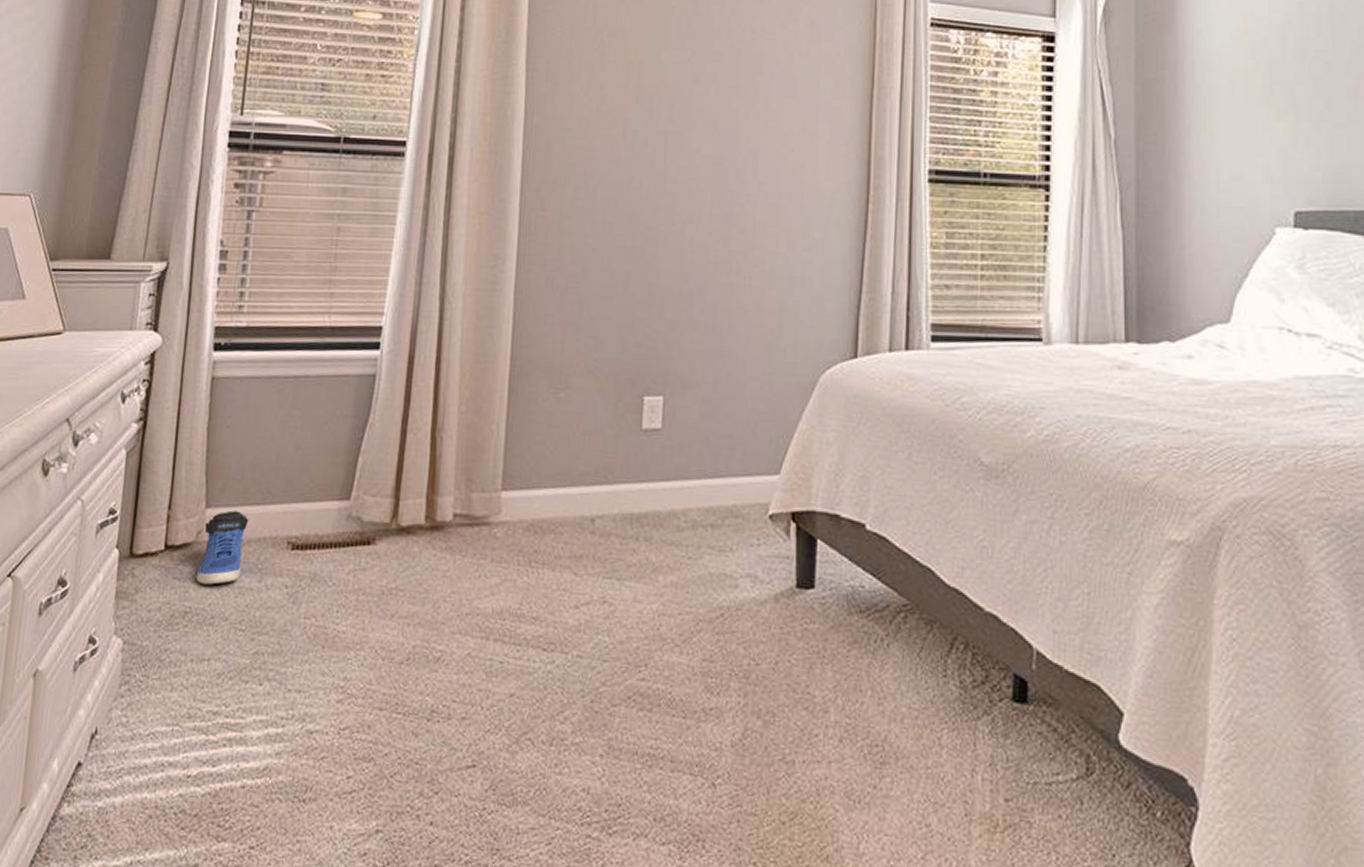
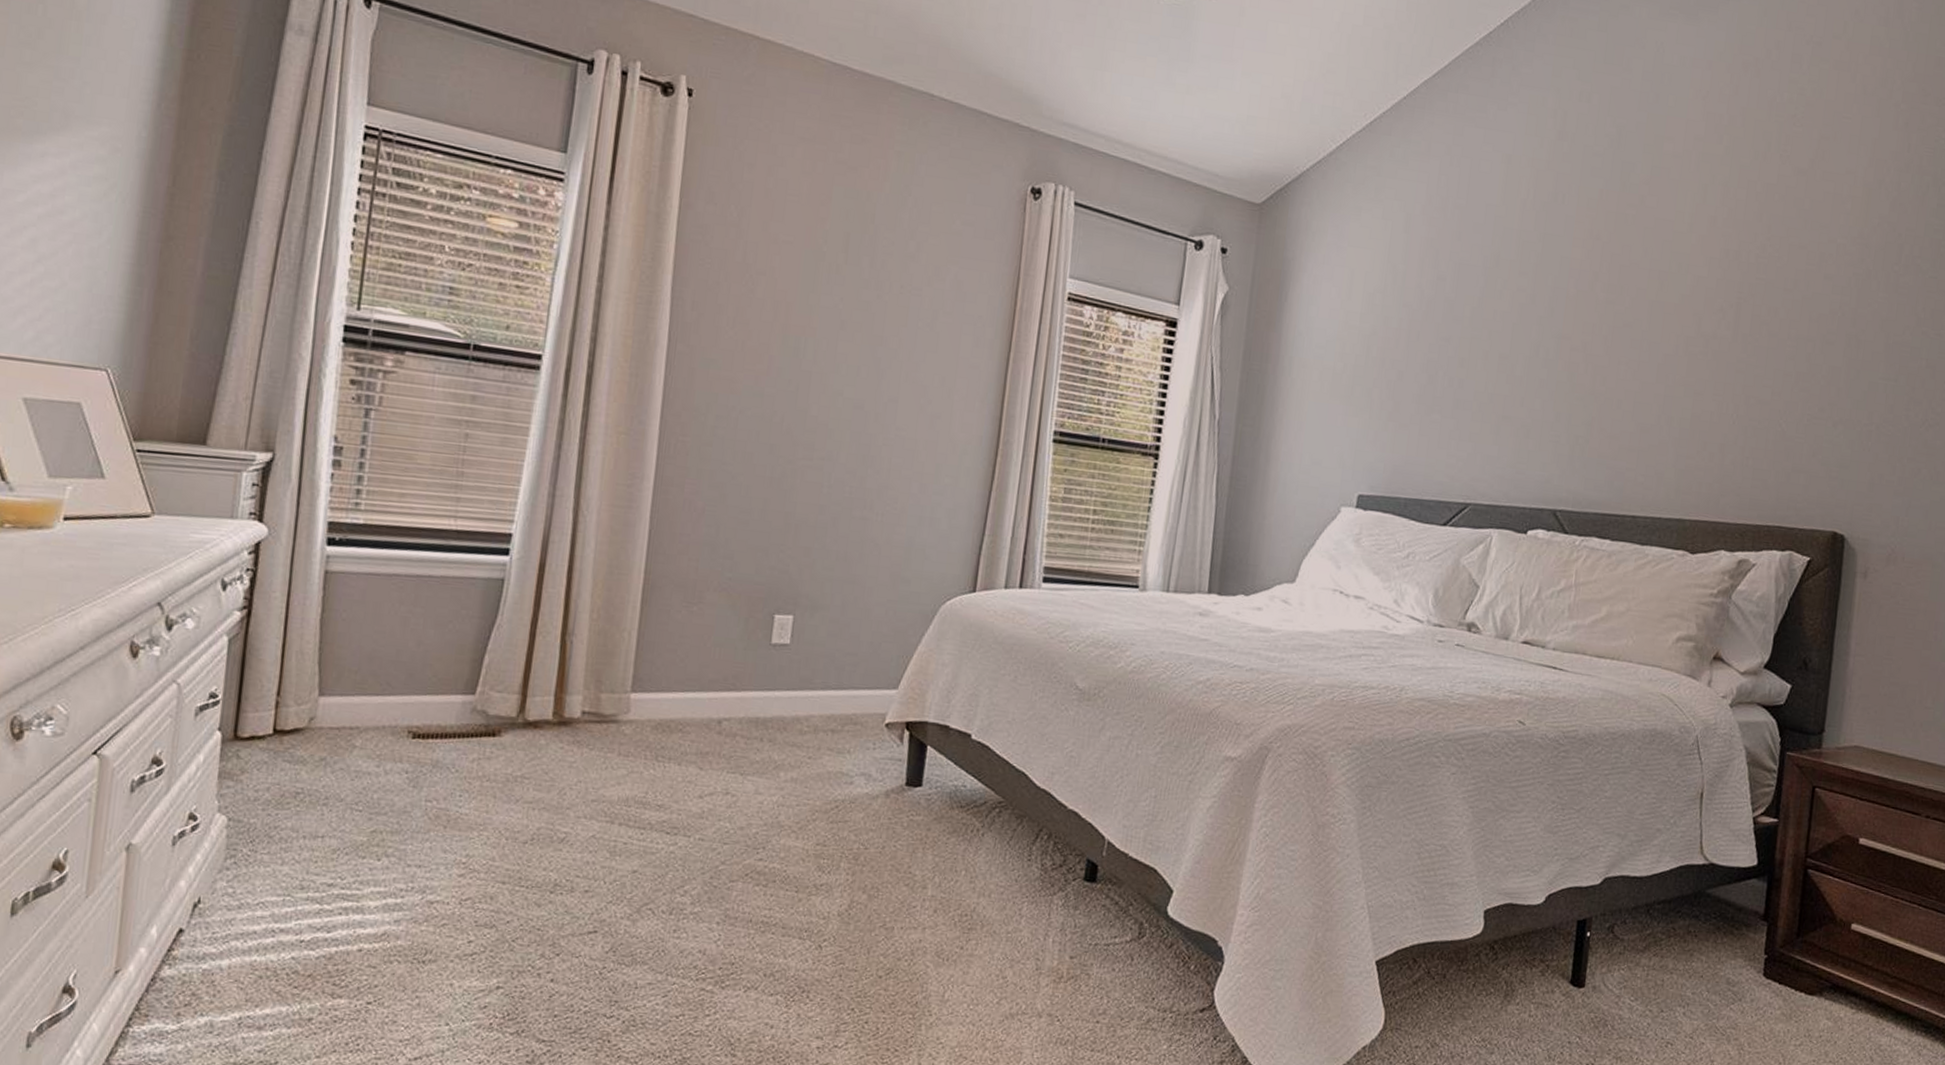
sneaker: present [197,510,249,585] -> none [309,699,367,768]

